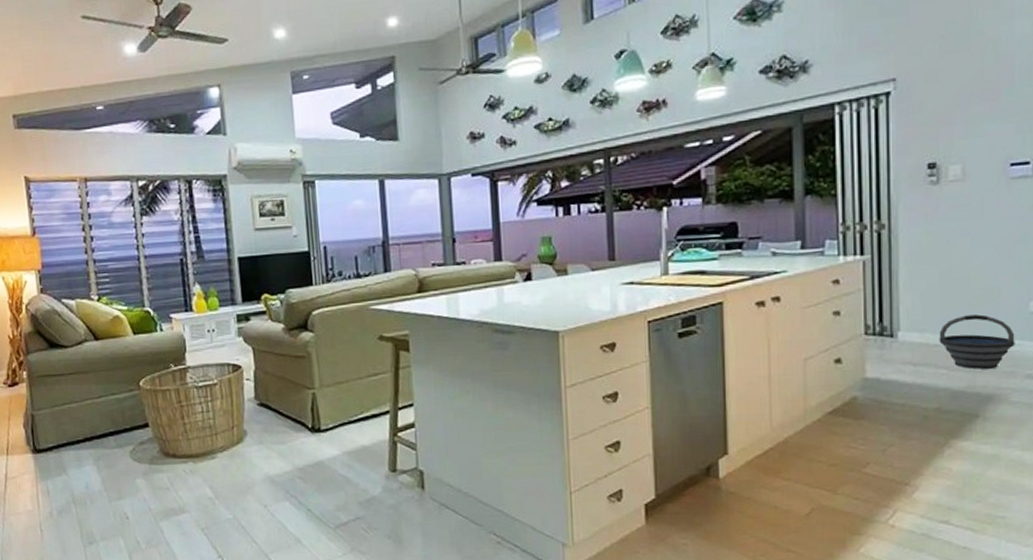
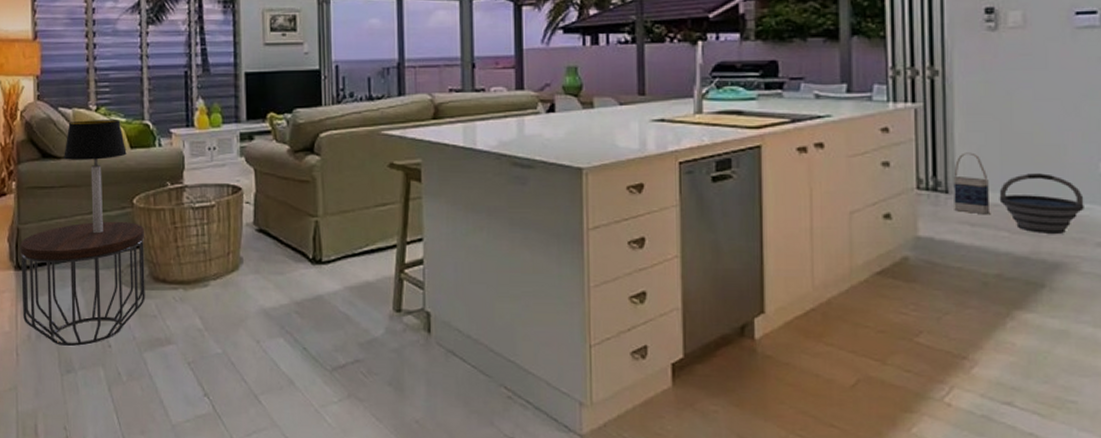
side table: none [35,403,158,520] -> present [20,221,146,346]
table lamp: none [70,308,130,416] -> present [64,120,127,234]
bag: none [898,298,930,355] -> present [953,152,989,215]

